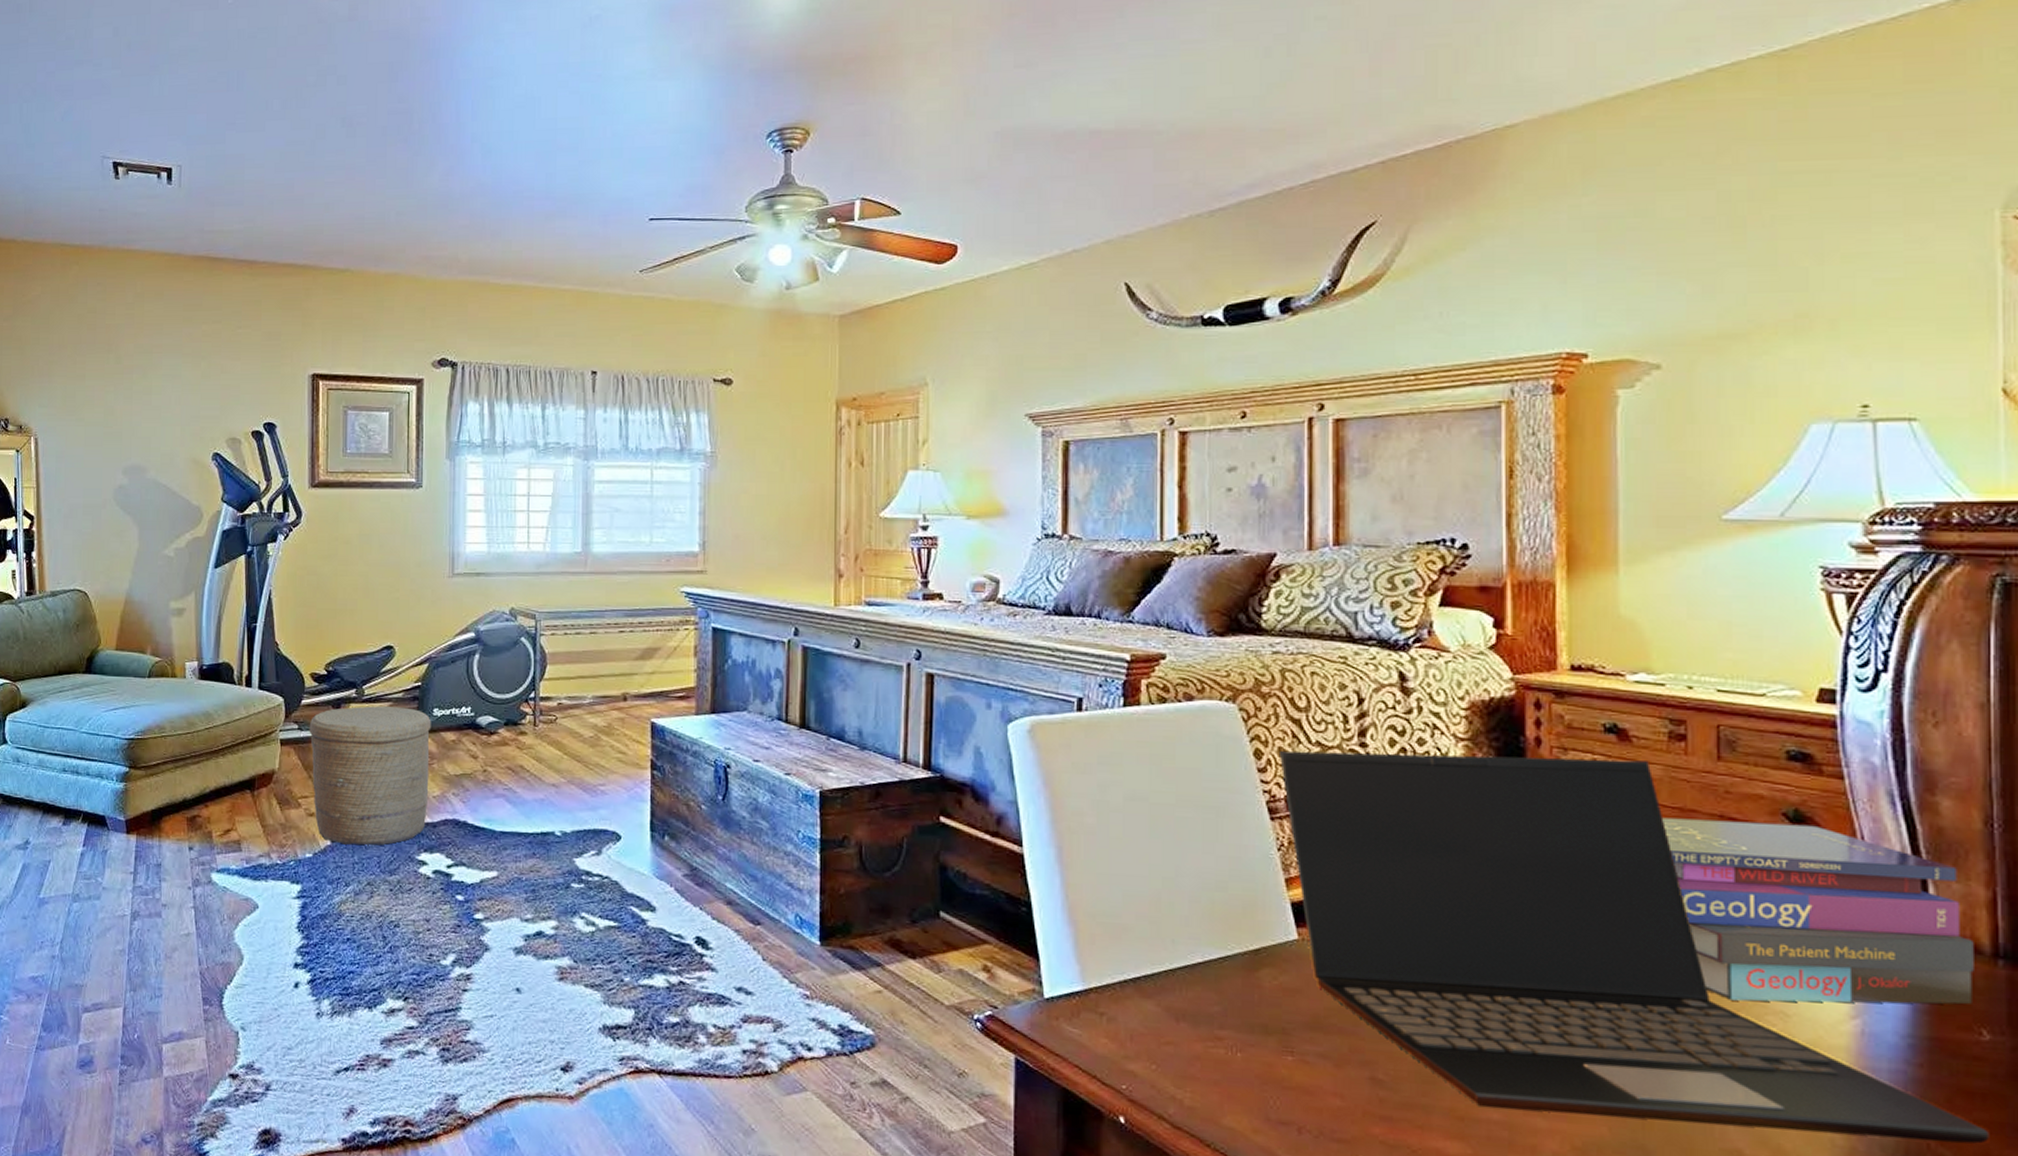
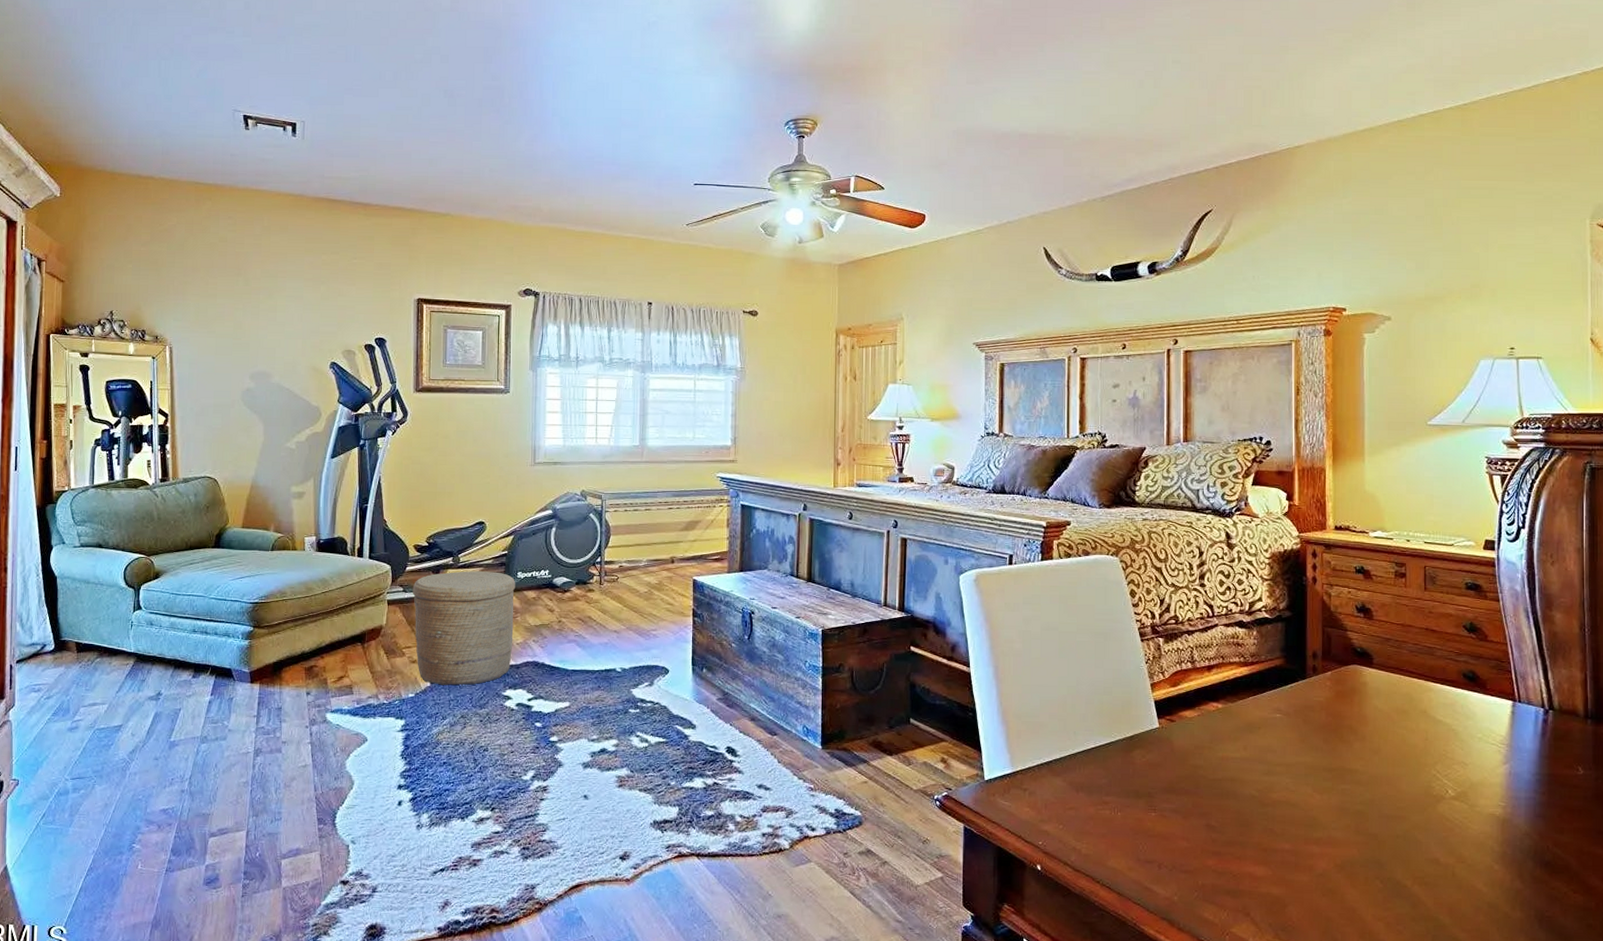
laptop: present [1278,750,1990,1144] -> none [1146,590,1583,844]
books: present [1662,817,1974,1005] -> none [1391,631,1574,756]

